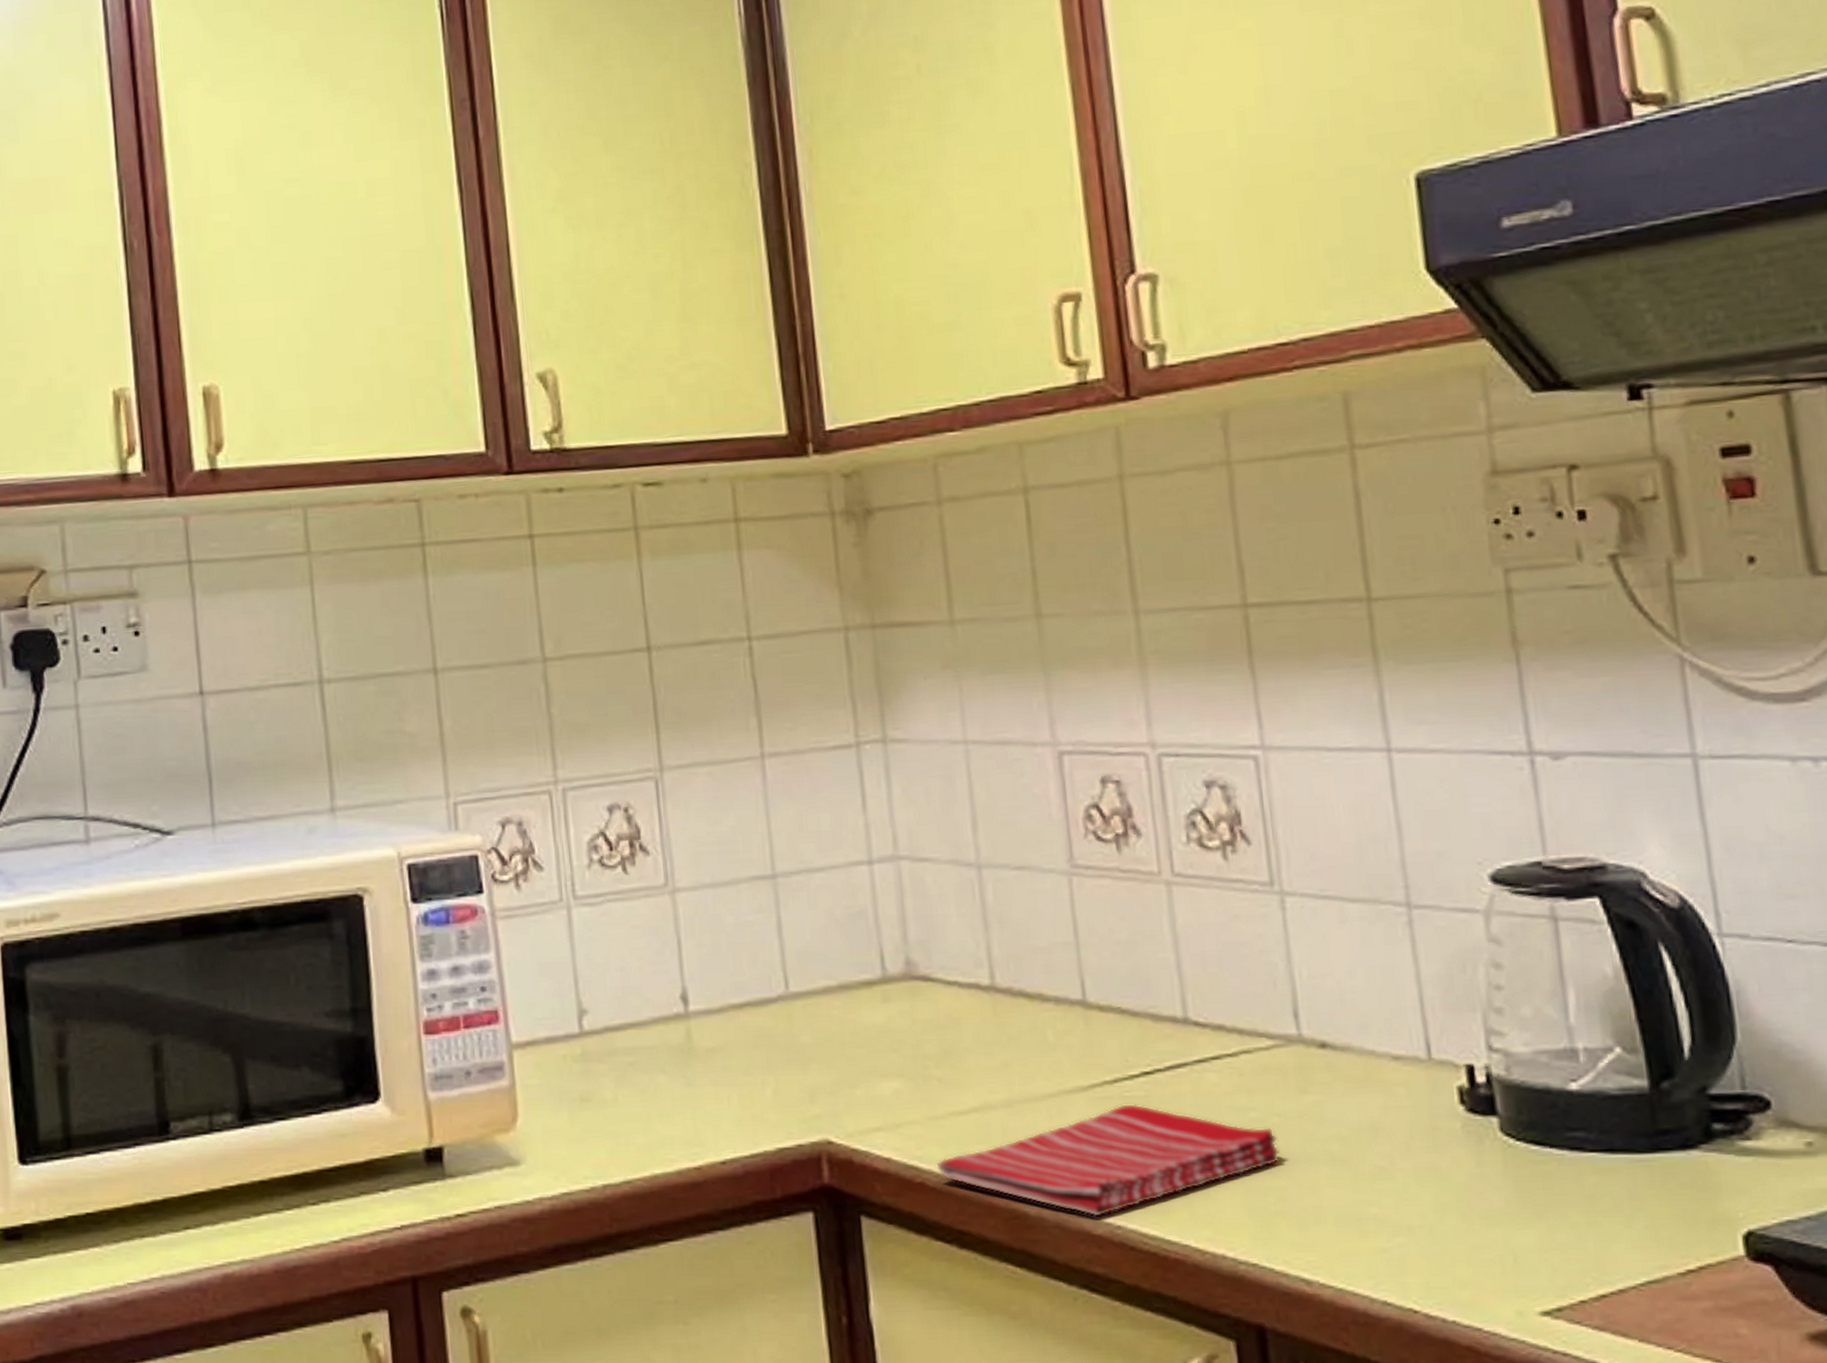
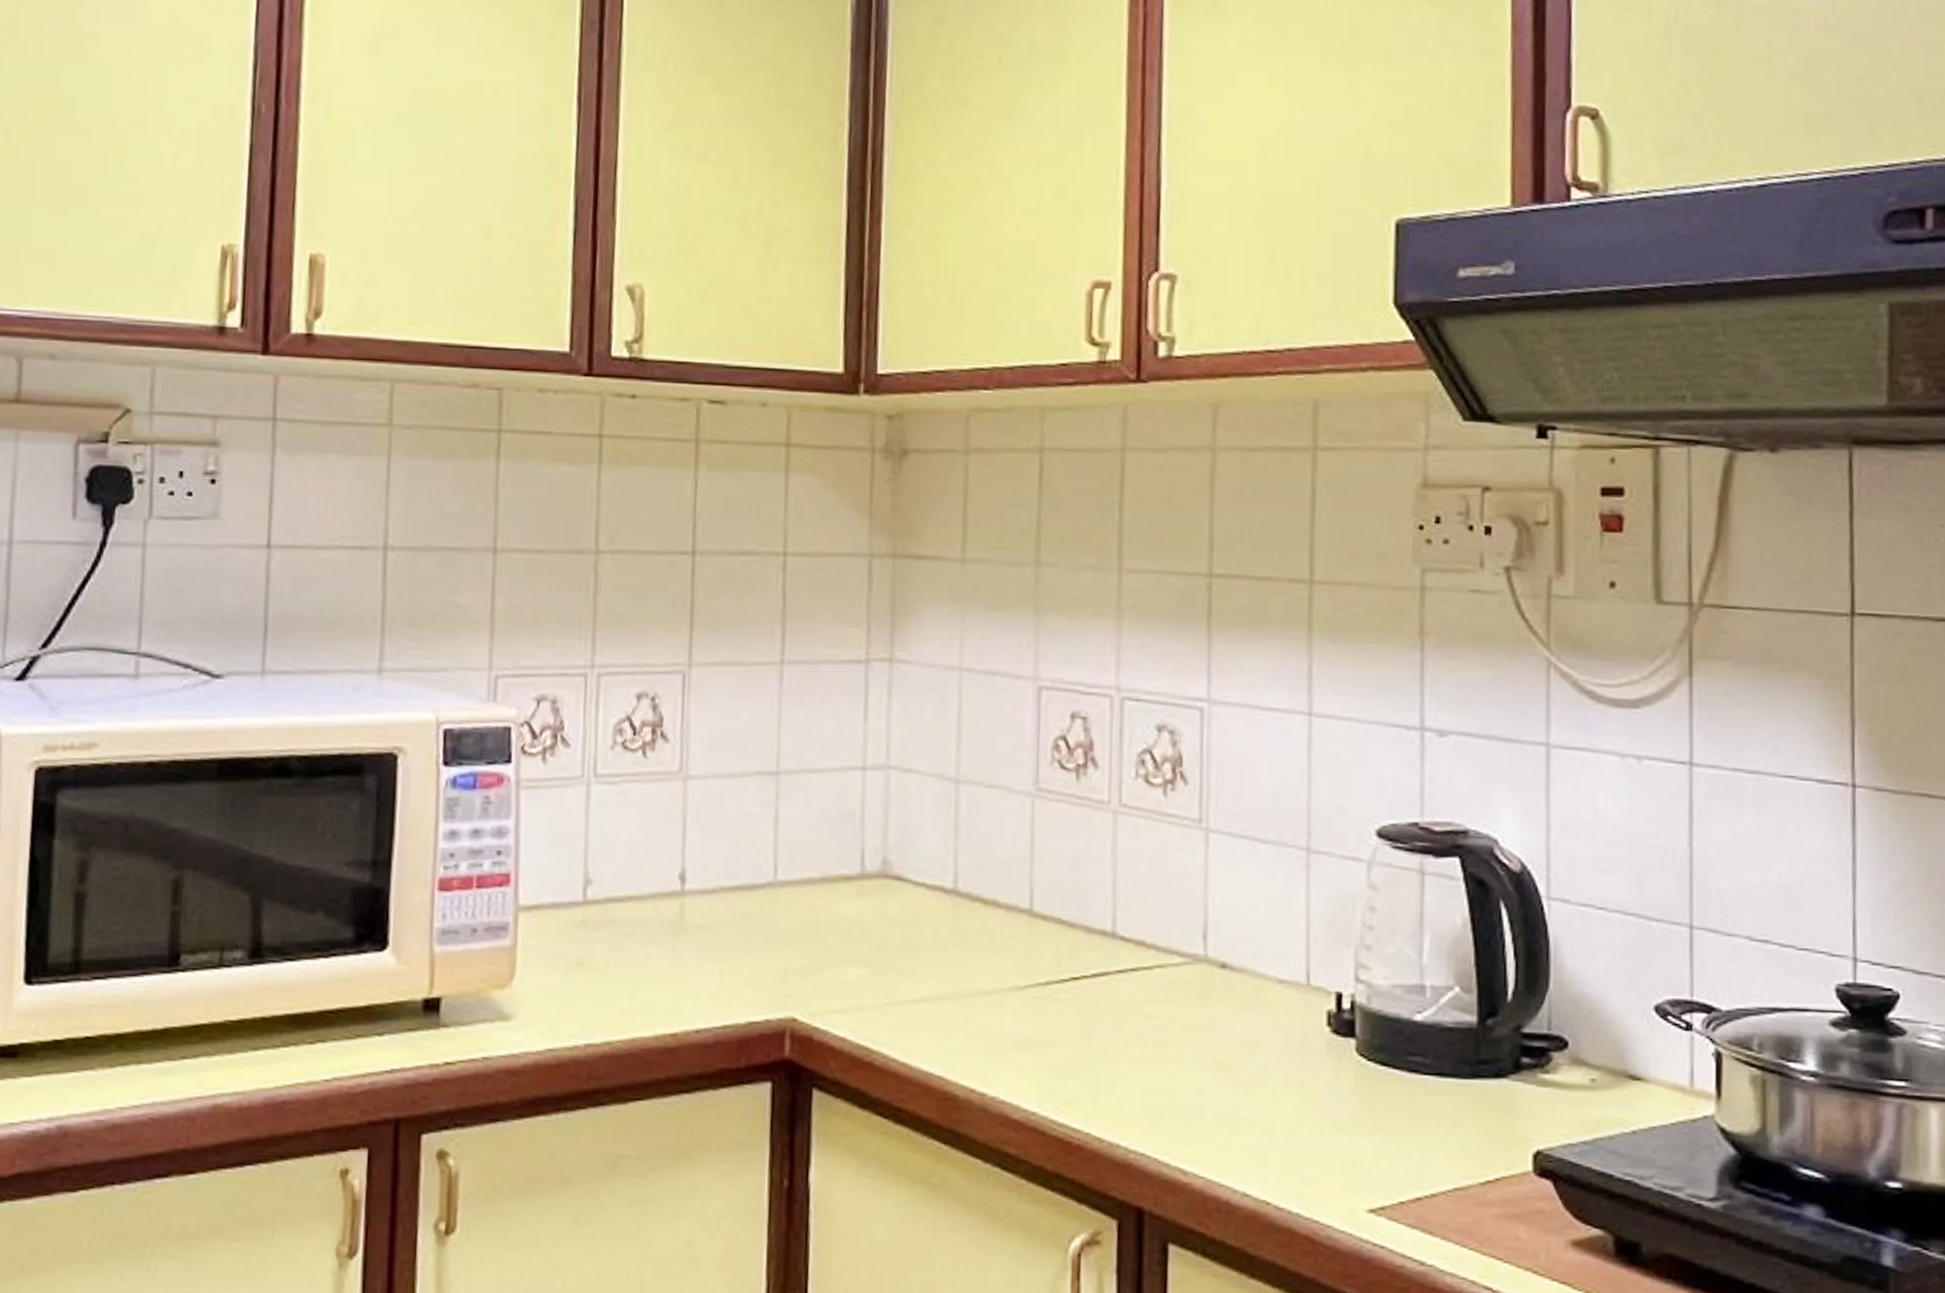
dish towel: present [936,1103,1280,1217] -> none [885,1004,1176,1103]

